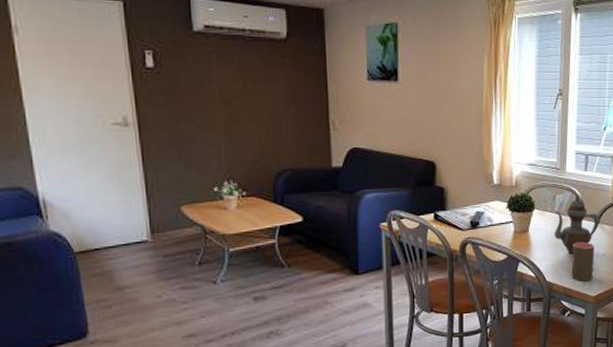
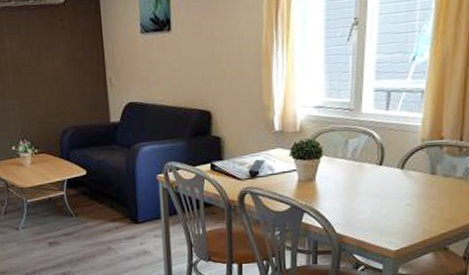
teapot: present [554,193,600,255] -> none [346,135,404,205]
cup: present [571,241,595,282] -> none [366,190,397,235]

